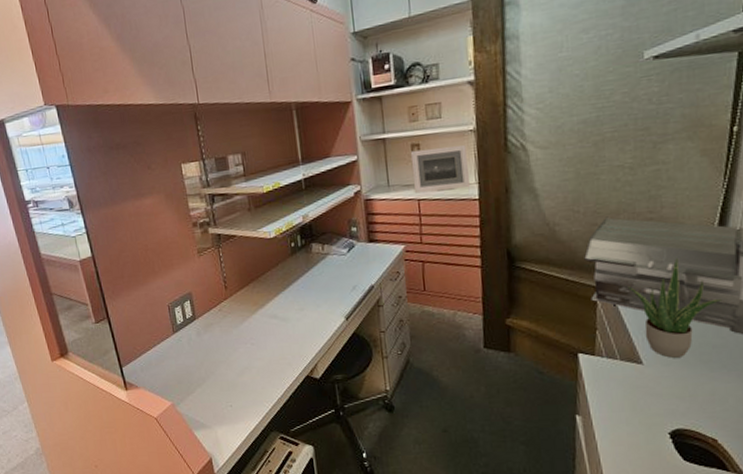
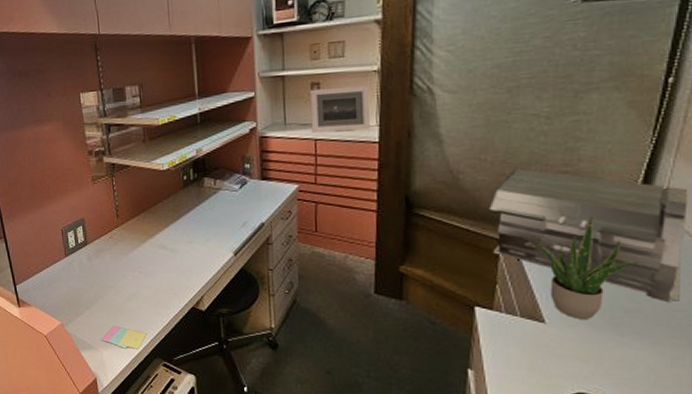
sticky notes: none [215,402,263,424] -> present [102,326,148,349]

